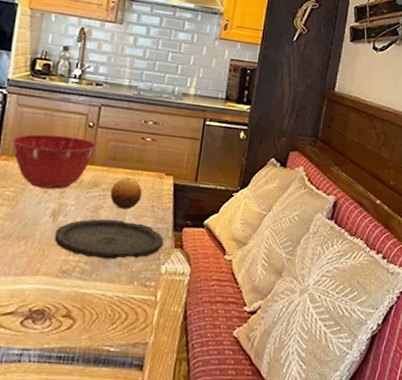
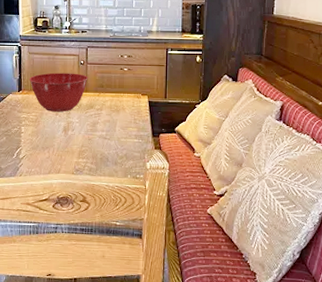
plate: present [54,218,164,260] -> none [67,130,146,160]
fruit: present [110,177,143,210] -> none [103,99,126,123]

